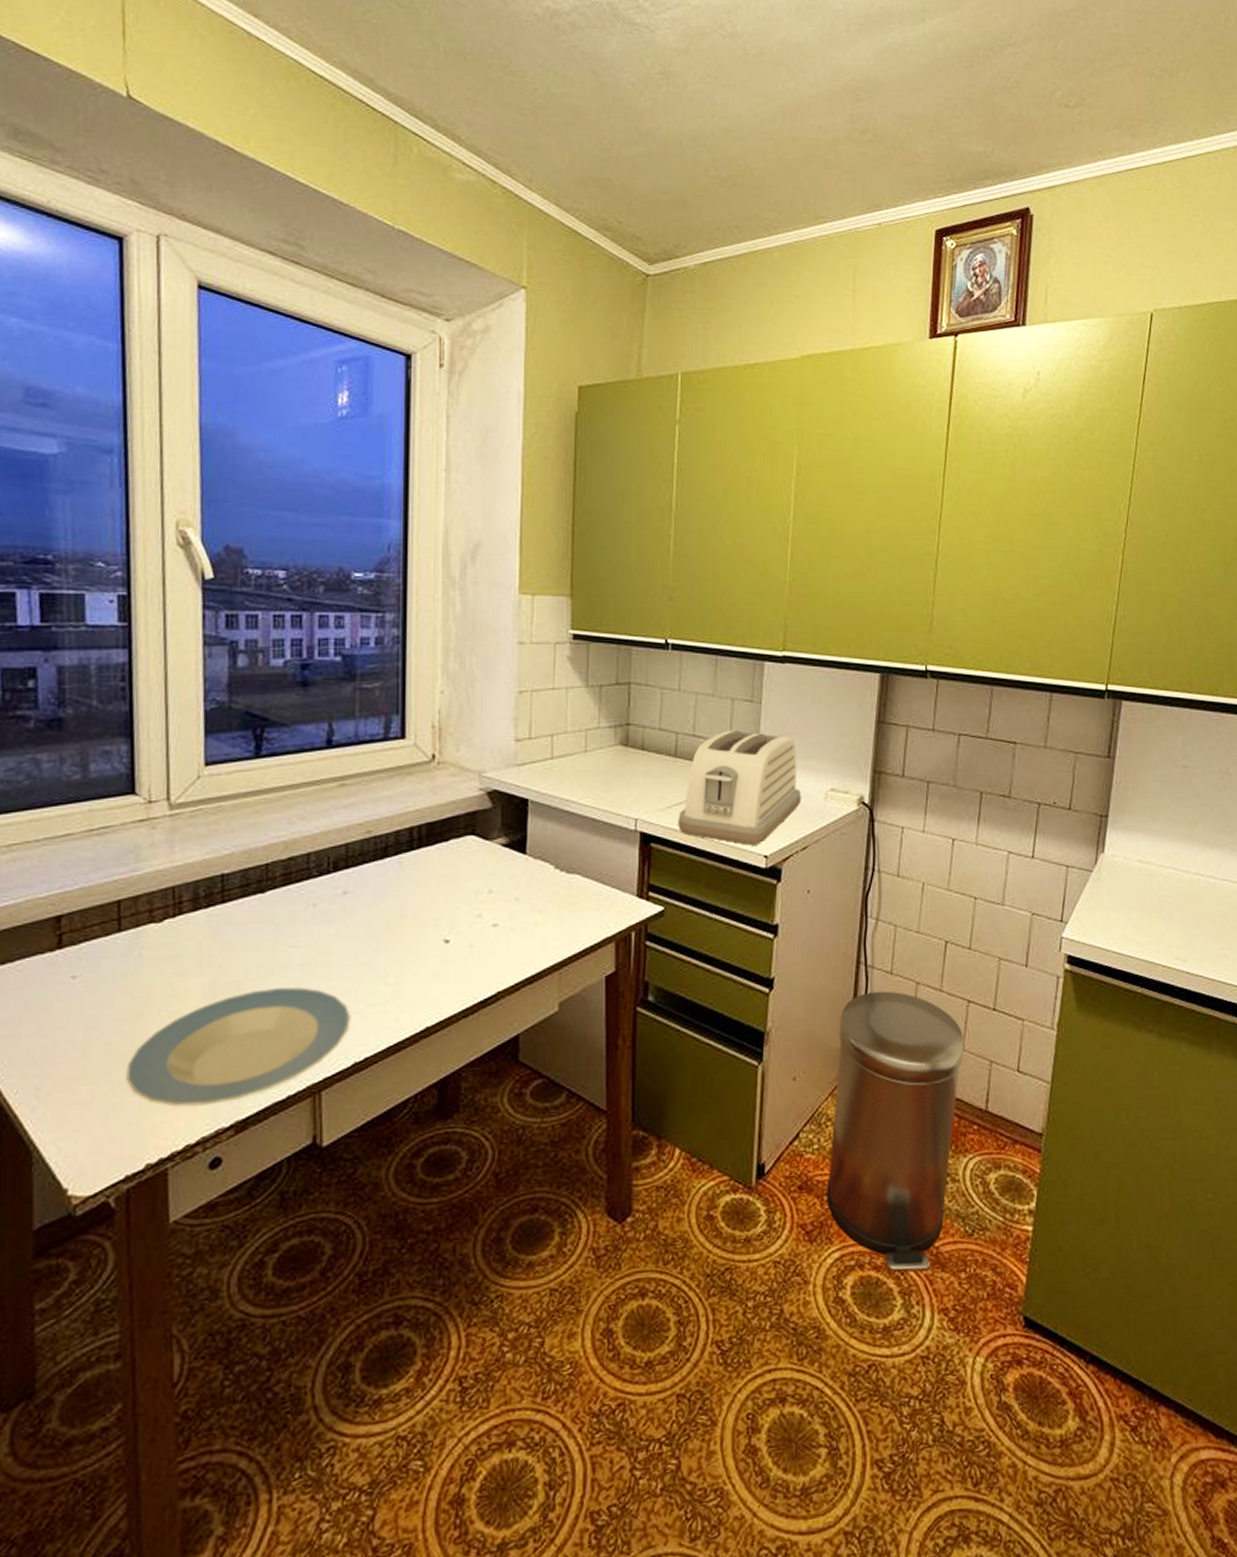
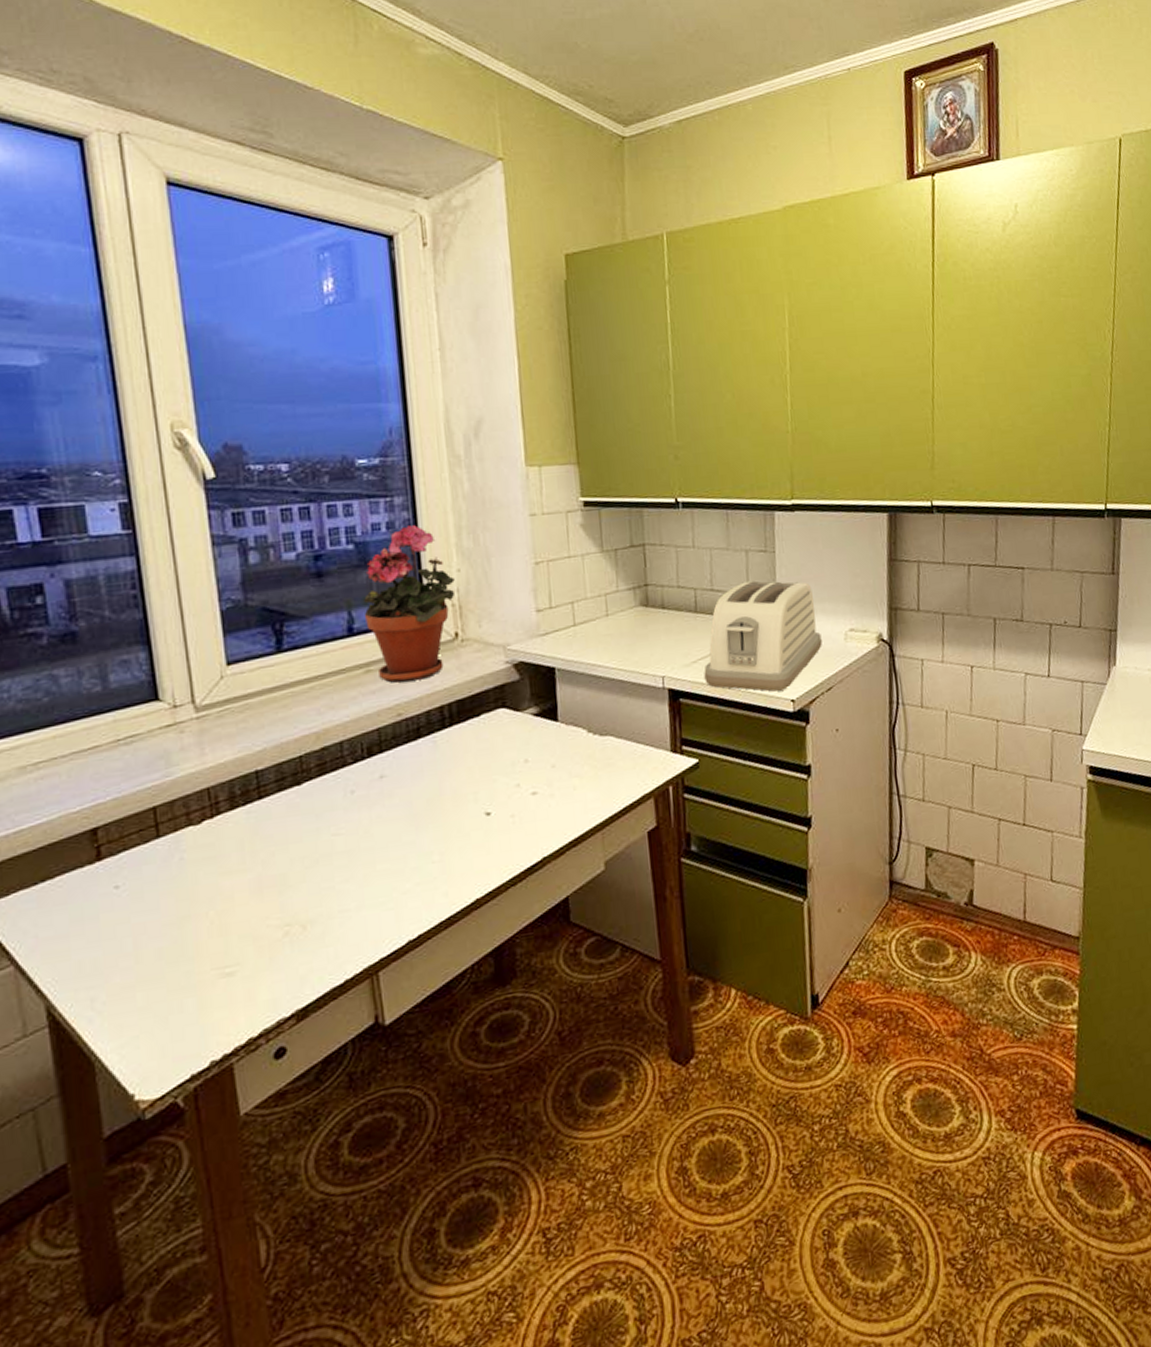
plate: present [126,987,351,1107] -> none [180,873,400,1003]
potted plant: none [344,643,437,799] -> present [364,525,455,683]
pedal bin: present [826,991,964,1273] -> none [877,817,999,1083]

